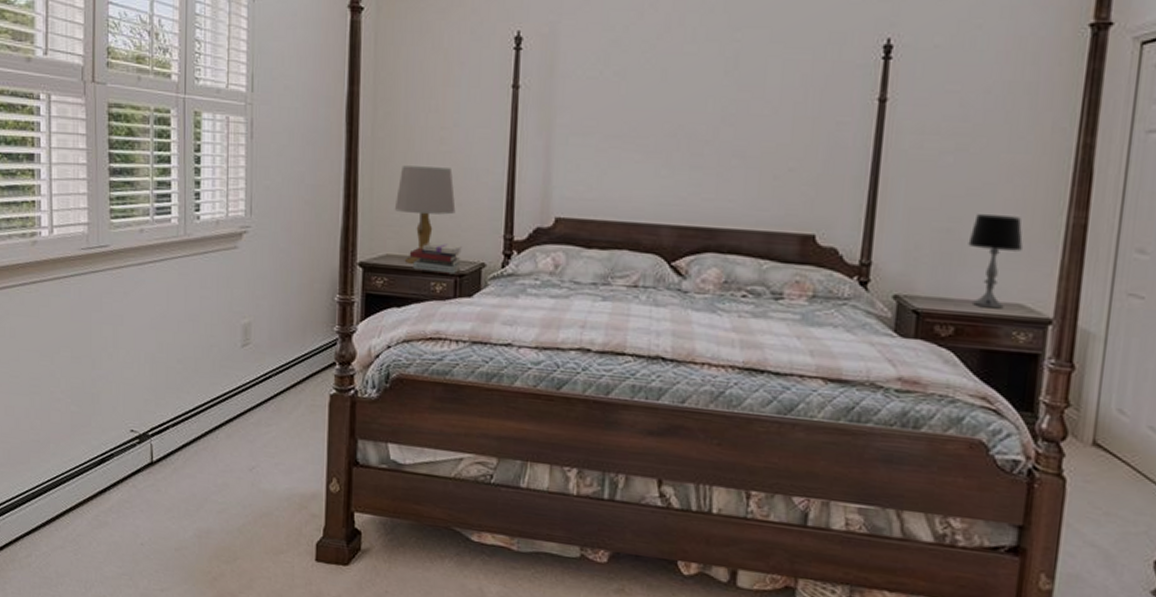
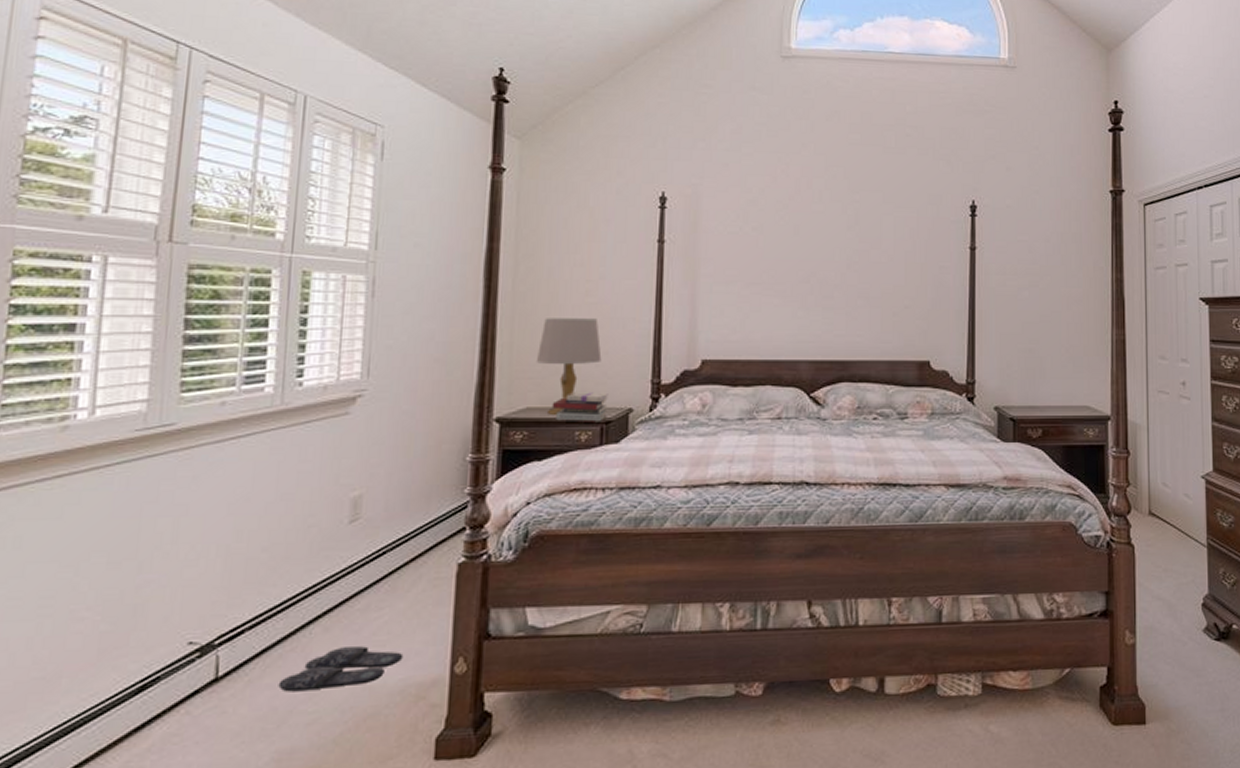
slippers: none [196,453,289,487] -> present [278,646,404,692]
table lamp: present [968,214,1023,309] -> none [1045,336,1083,411]

